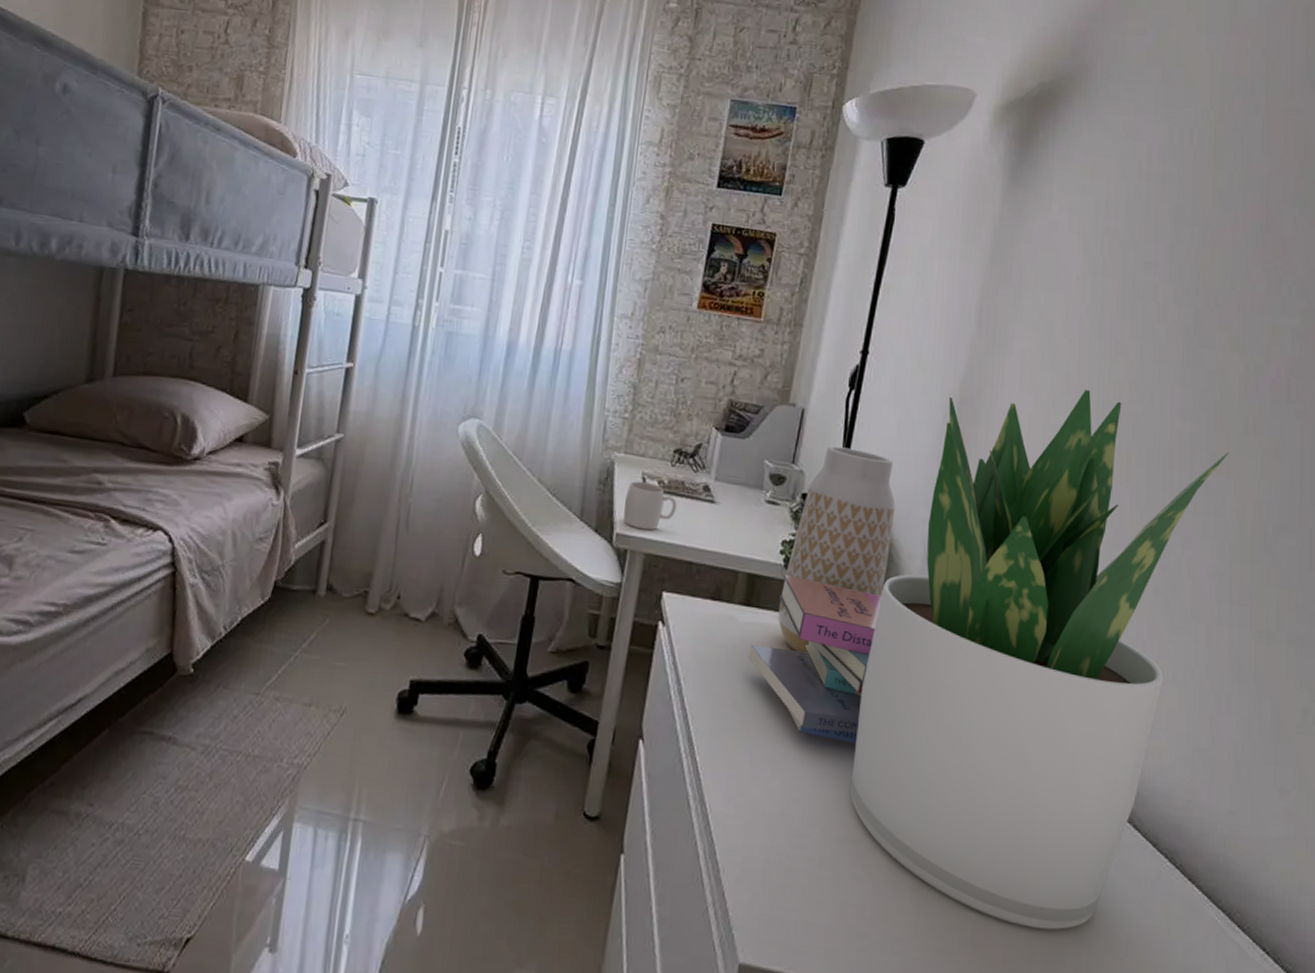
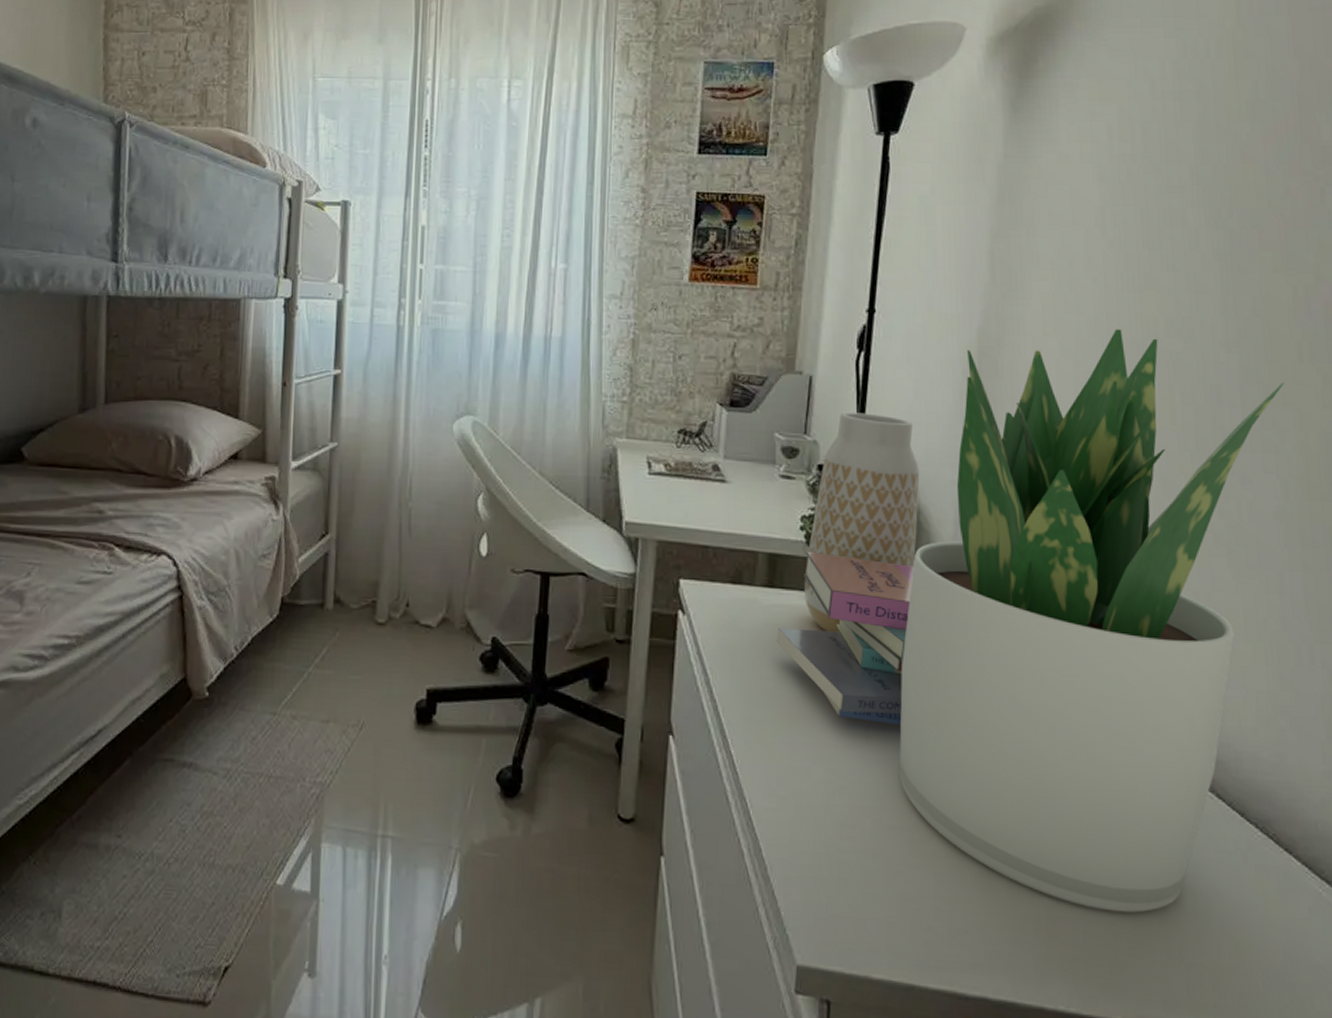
mug: present [623,481,677,531] -> none [631,466,686,516]

